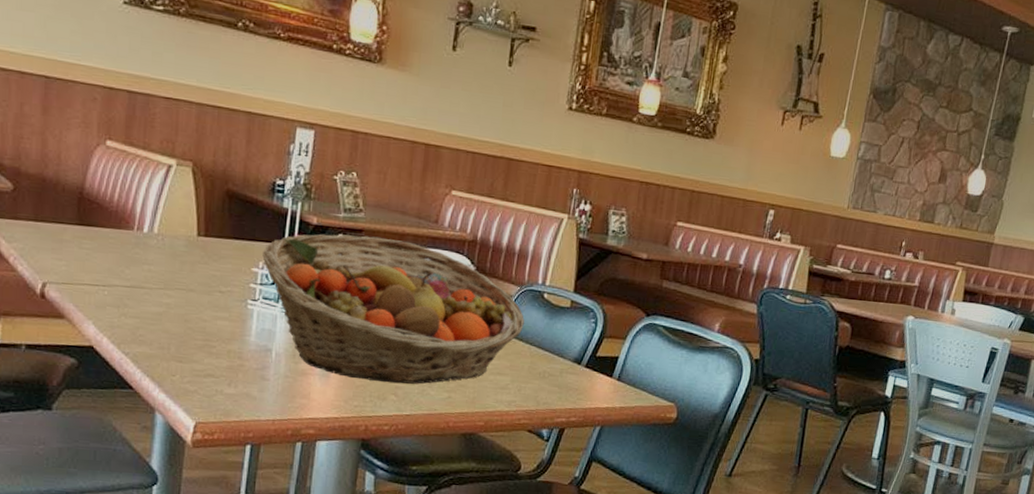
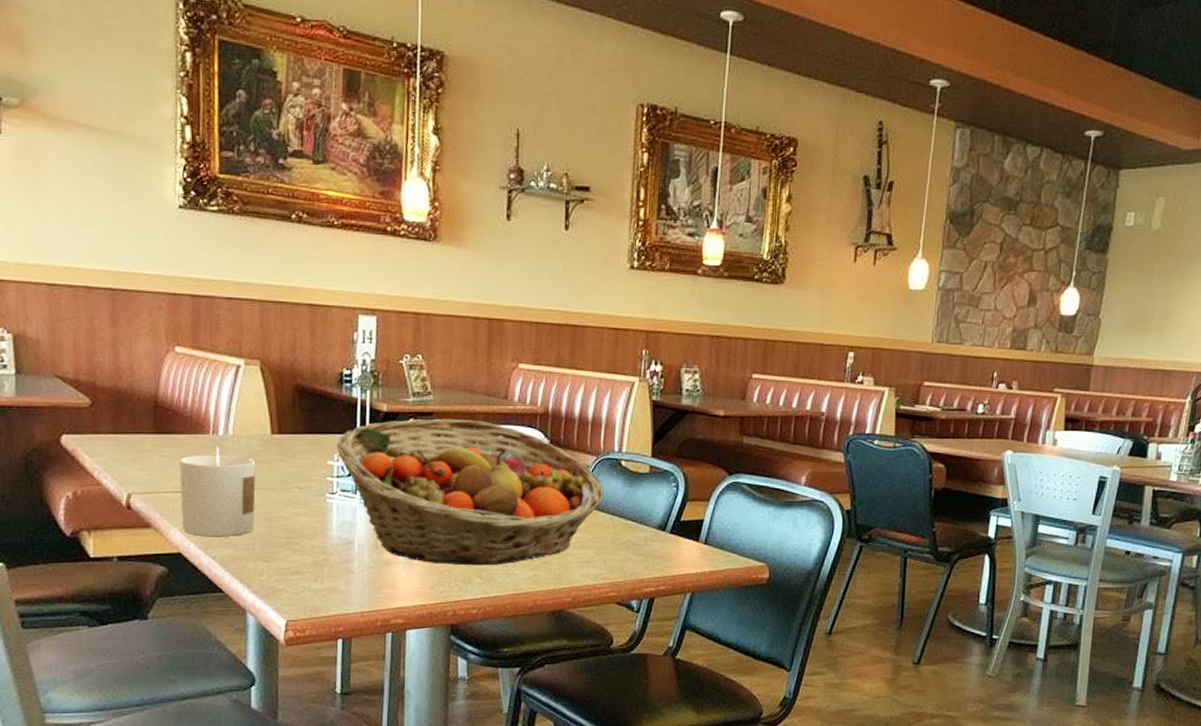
candle: none [97,244,179,334] -> present [179,447,256,536]

